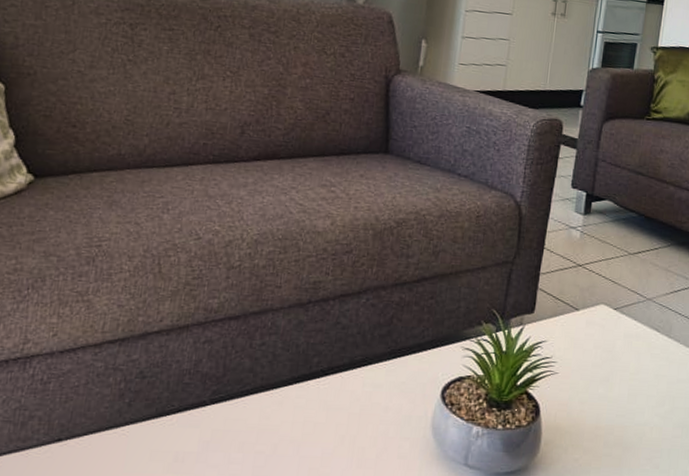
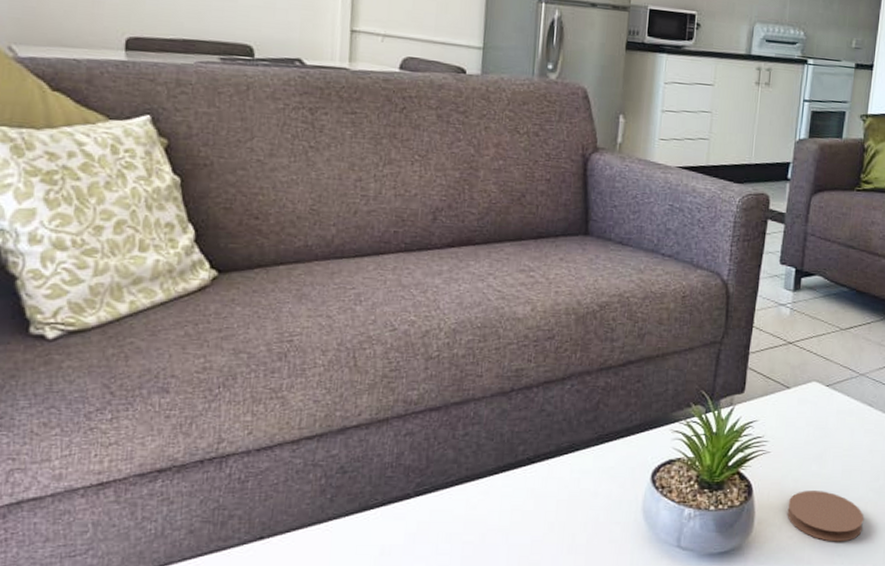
coaster: none [573,413,649,467] -> present [787,491,864,542]

